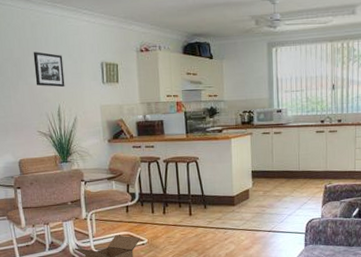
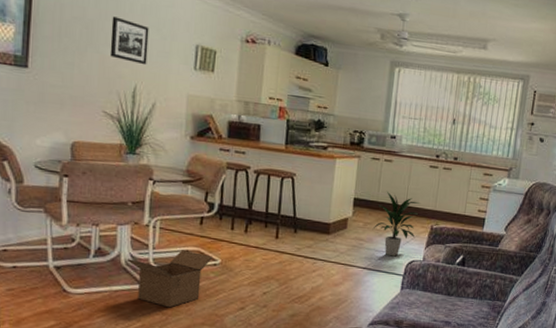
indoor plant: none [272,160,312,218] -> present [372,191,420,257]

